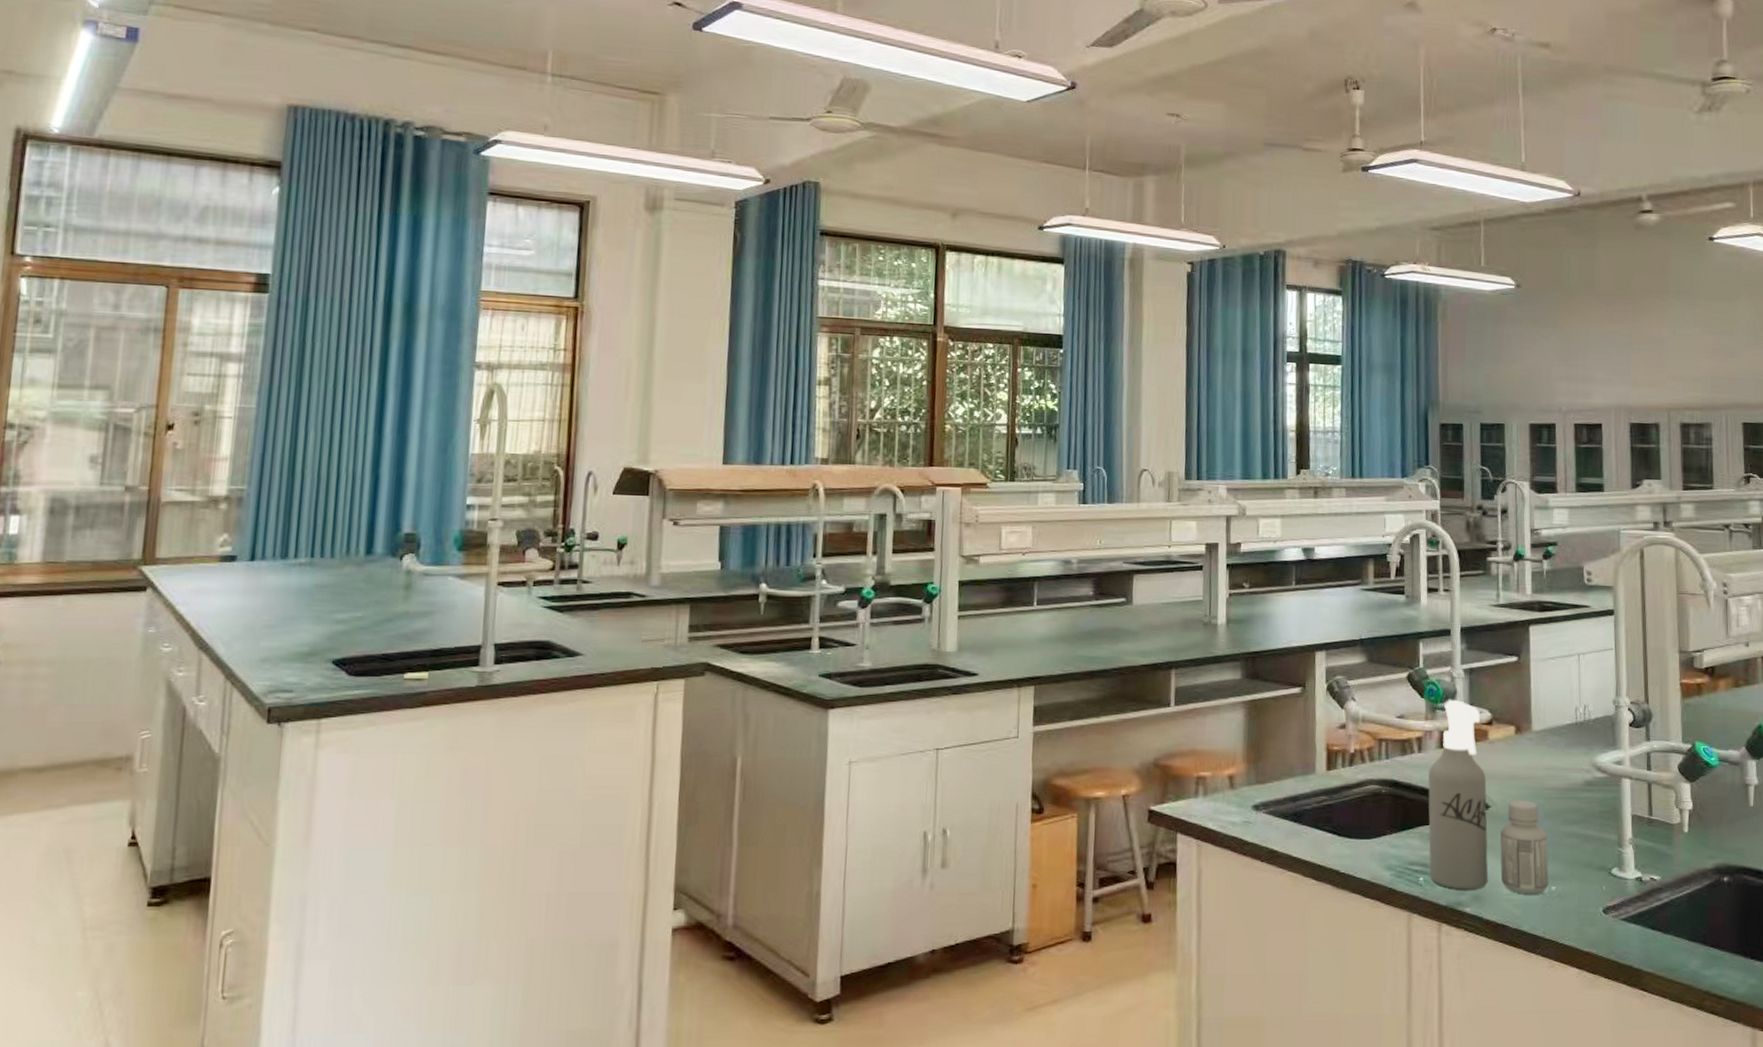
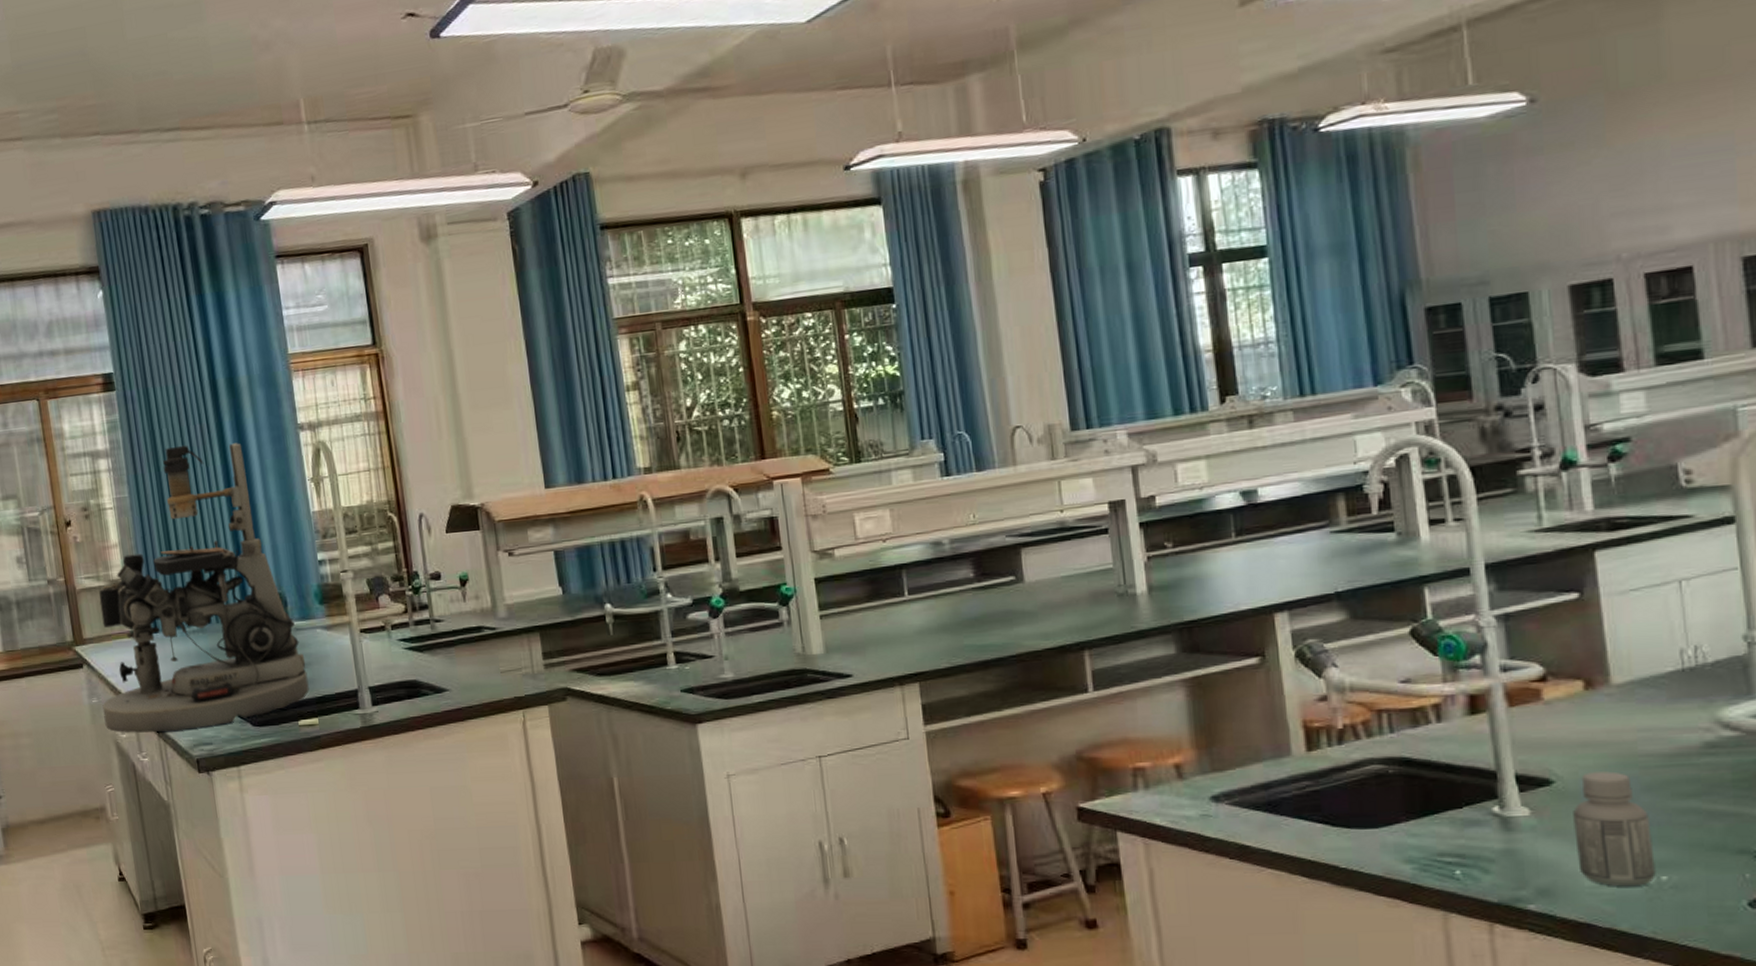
microscope: none [158,363,428,674] -> present [99,443,309,733]
spray bottle: present [1428,700,1489,890] -> none [1455,654,1560,884]

